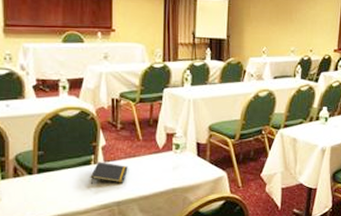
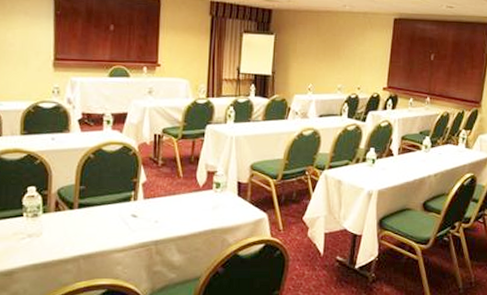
notepad: present [90,162,128,184] -> none [129,198,167,222]

